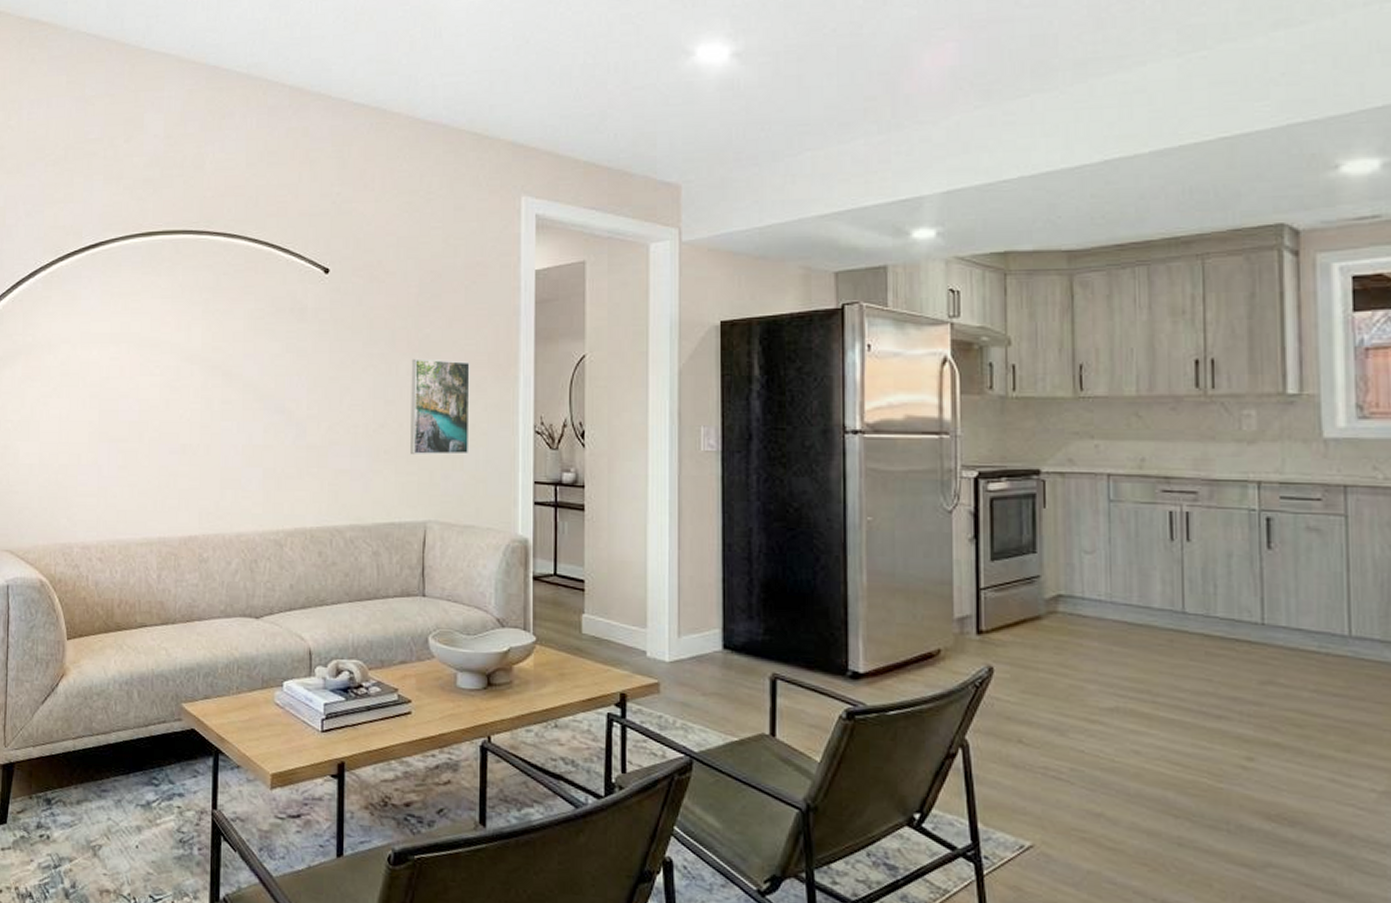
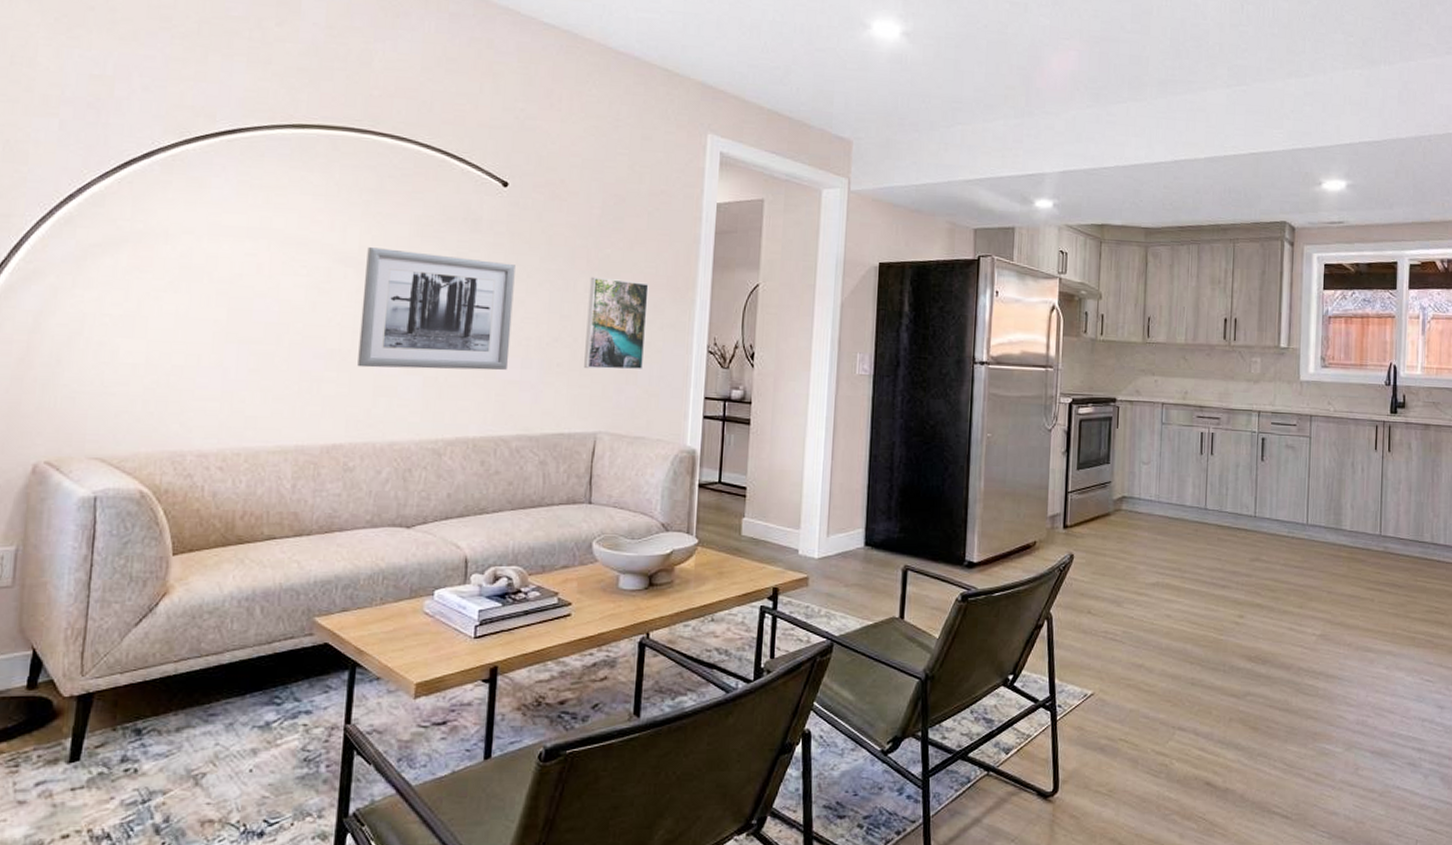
wall art: none [206,344,340,461] -> present [357,247,515,371]

